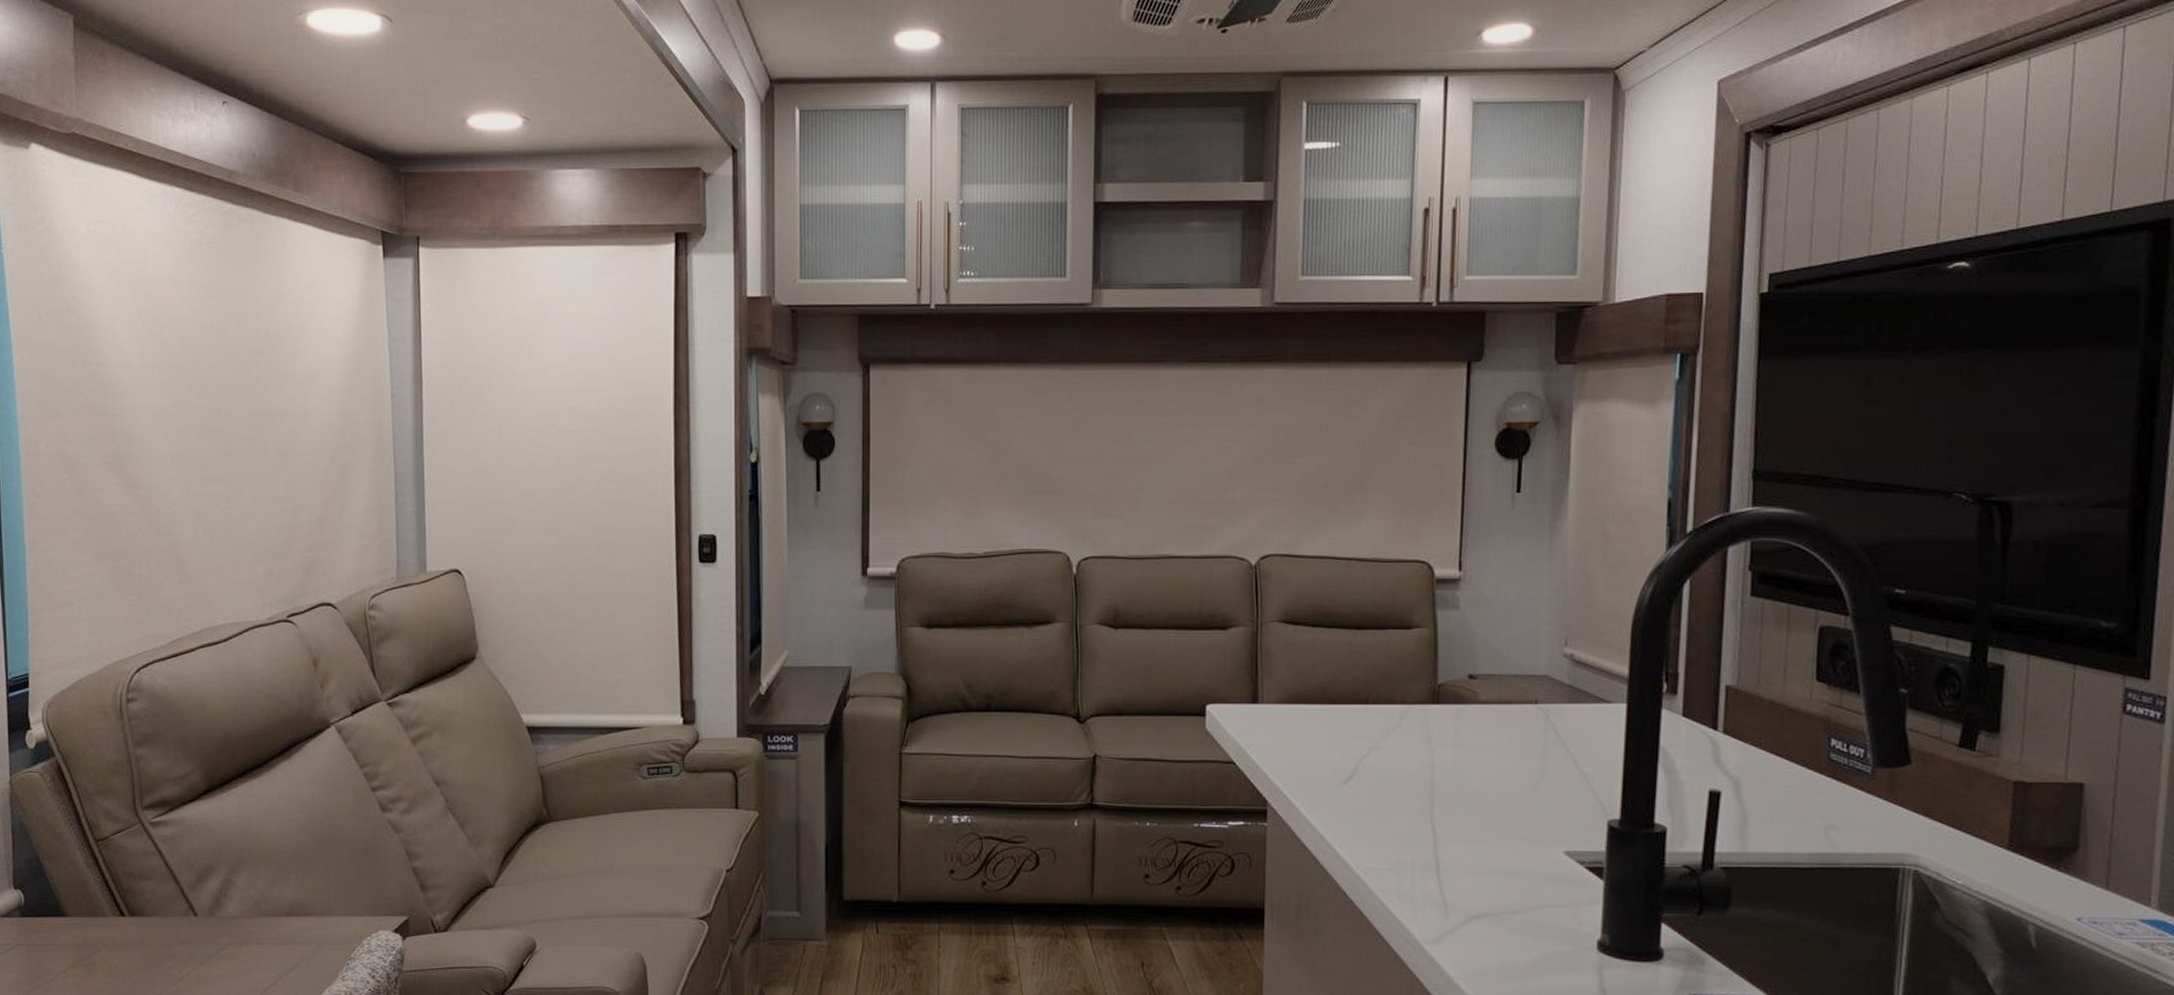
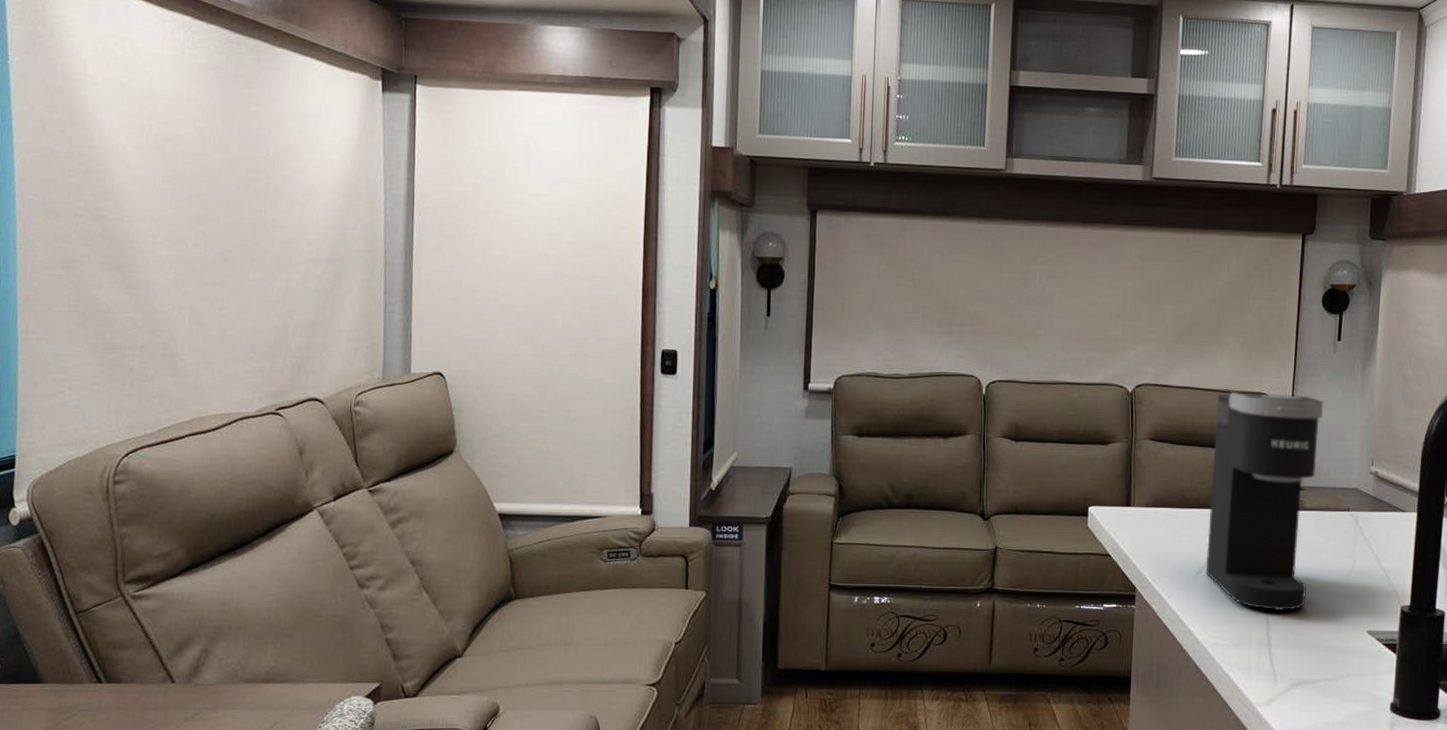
coffee maker: none [1354,560,1500,827] -> present [1205,391,1324,610]

